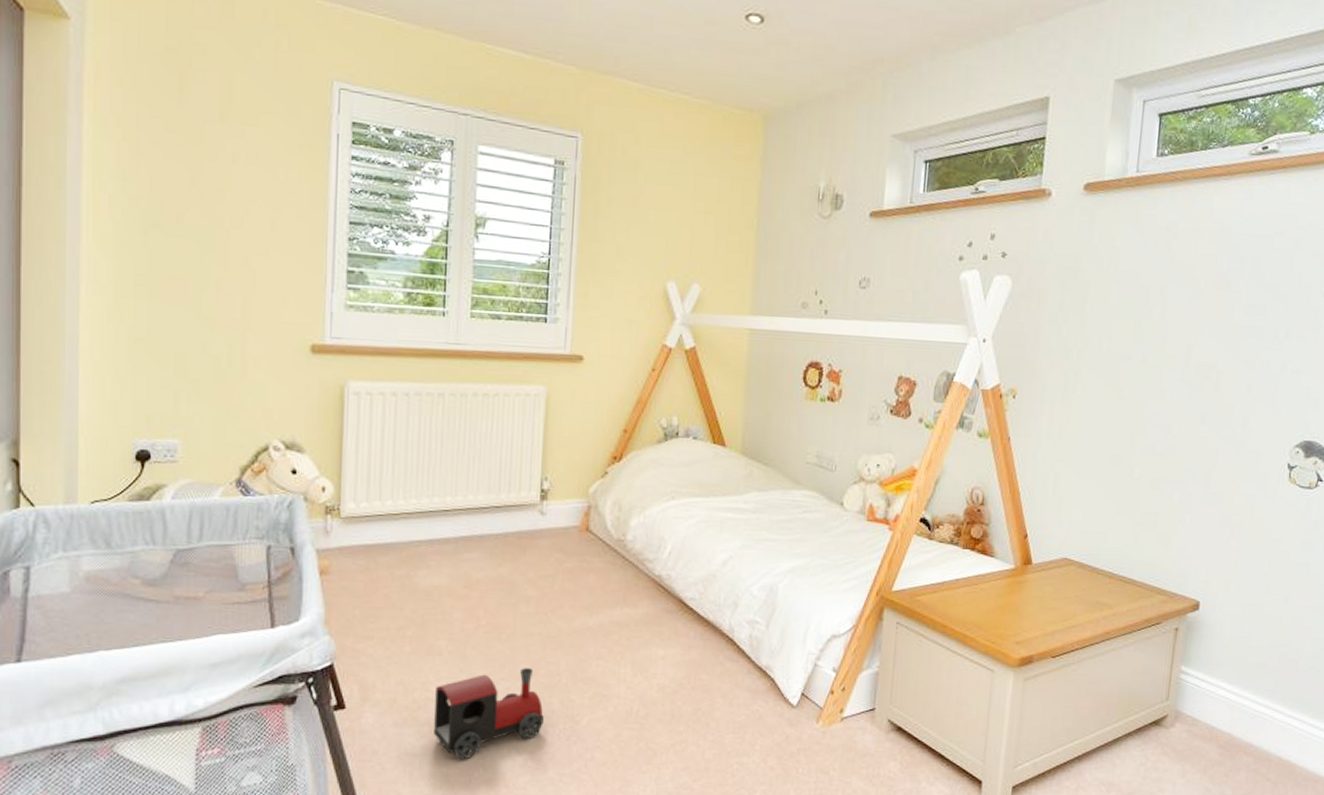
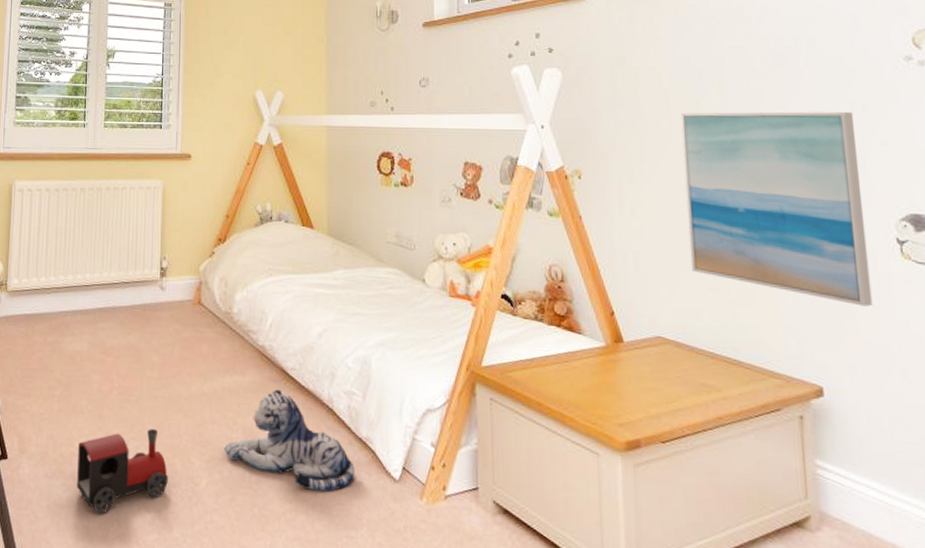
plush toy: none [609,621,752,721] -> present [224,389,355,492]
wall art: none [1105,332,1276,528] -> present [680,111,873,307]

